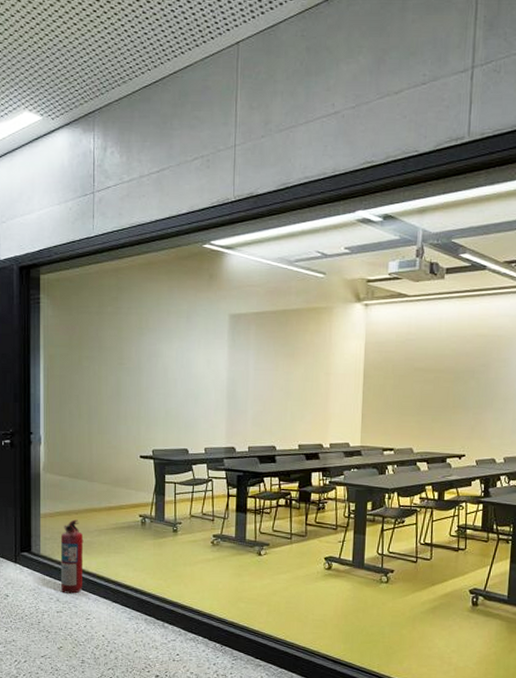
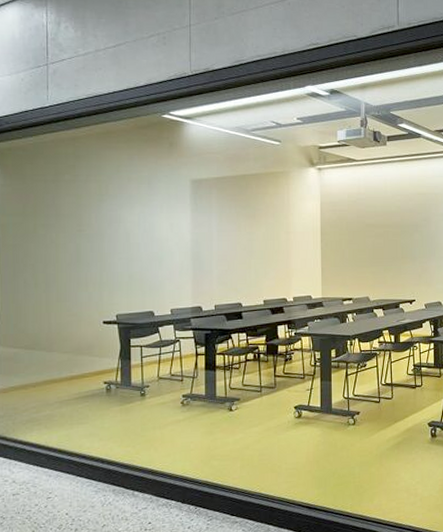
fire extinguisher: present [60,519,84,594] -> none [16,393,43,473]

